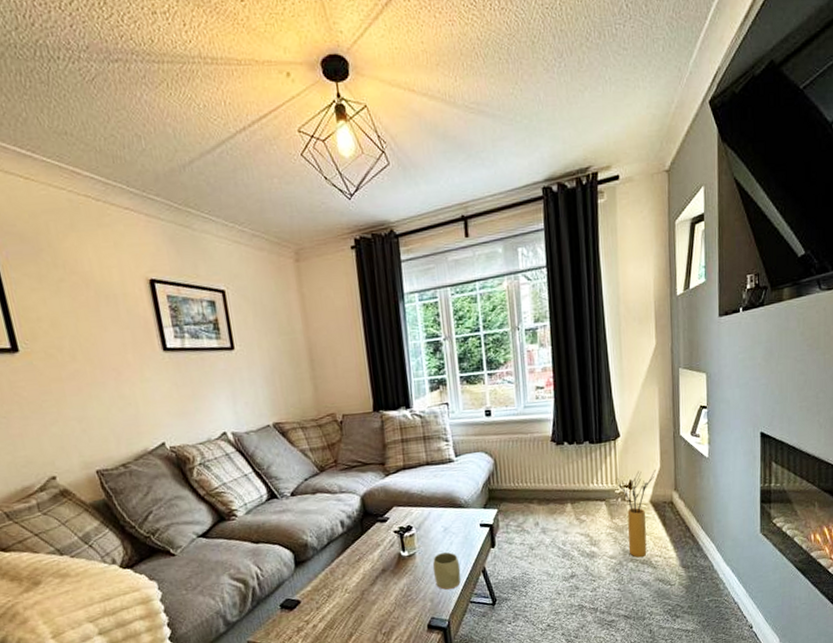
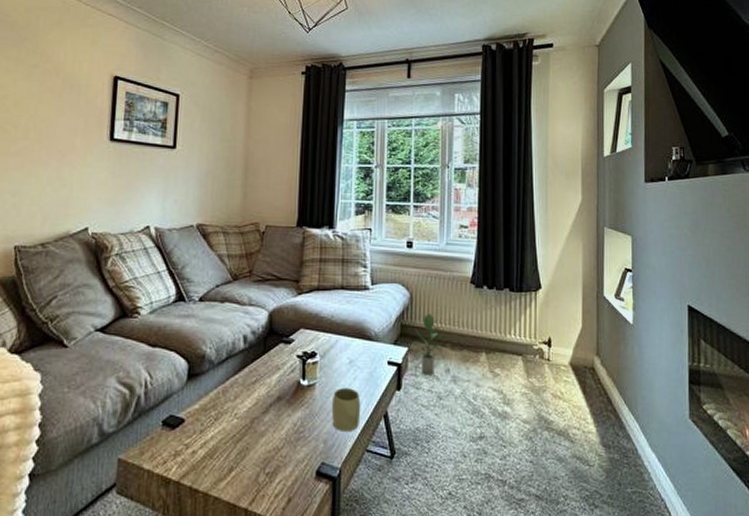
potted plant: none [502,475,529,531] -> present [414,314,441,375]
vase: present [617,470,656,558] -> none [536,328,578,427]

